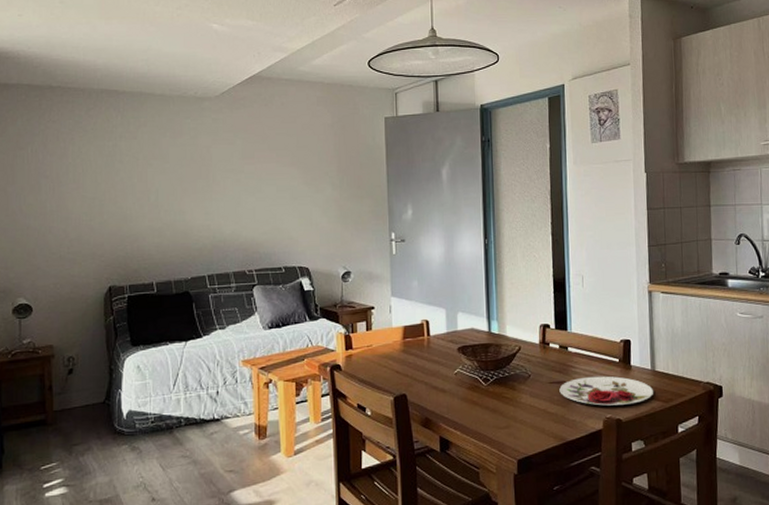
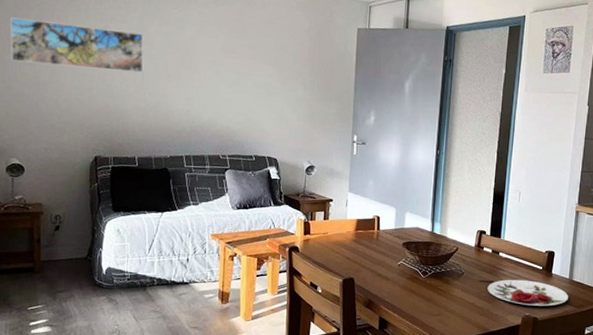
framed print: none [13,145,157,193] -> present [10,17,144,73]

